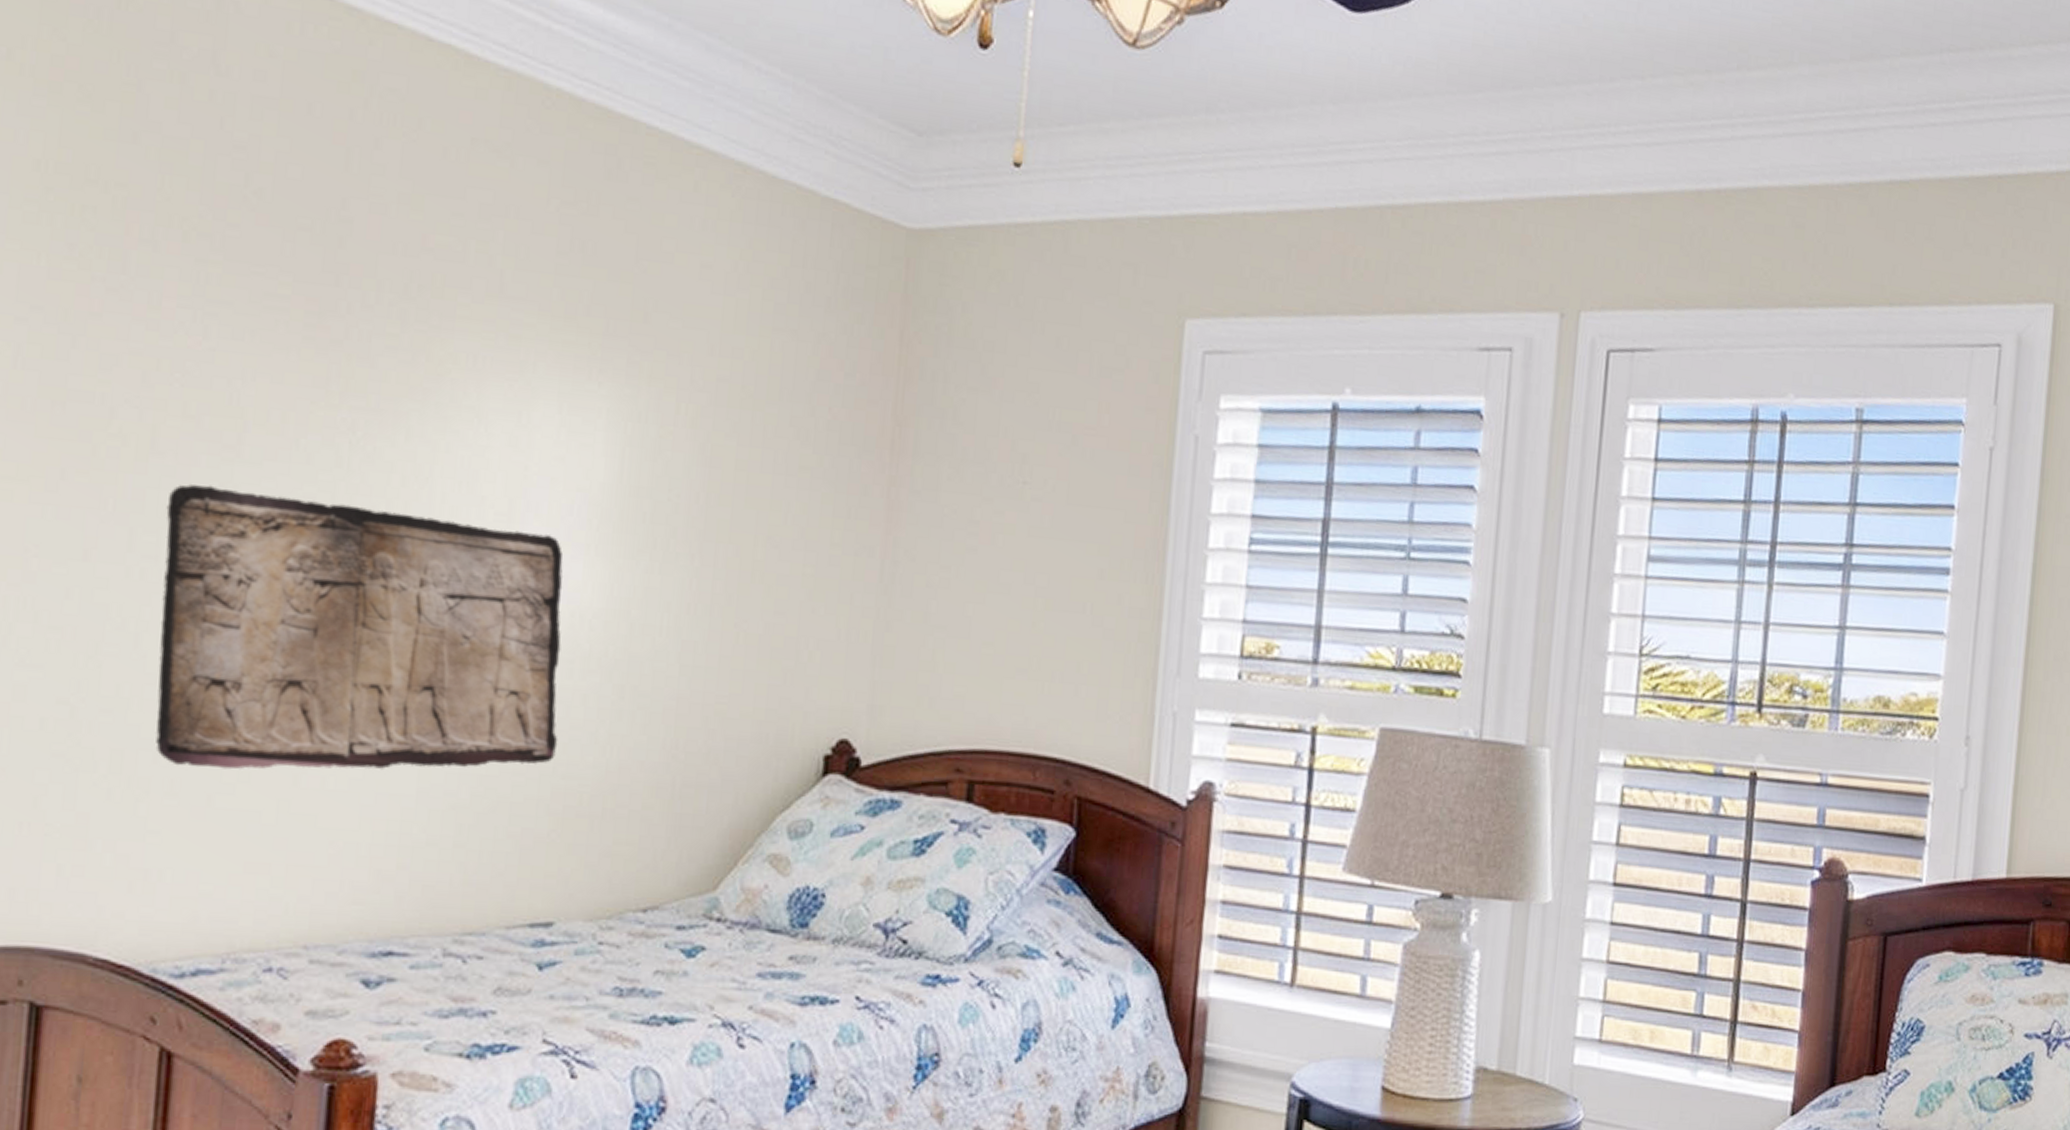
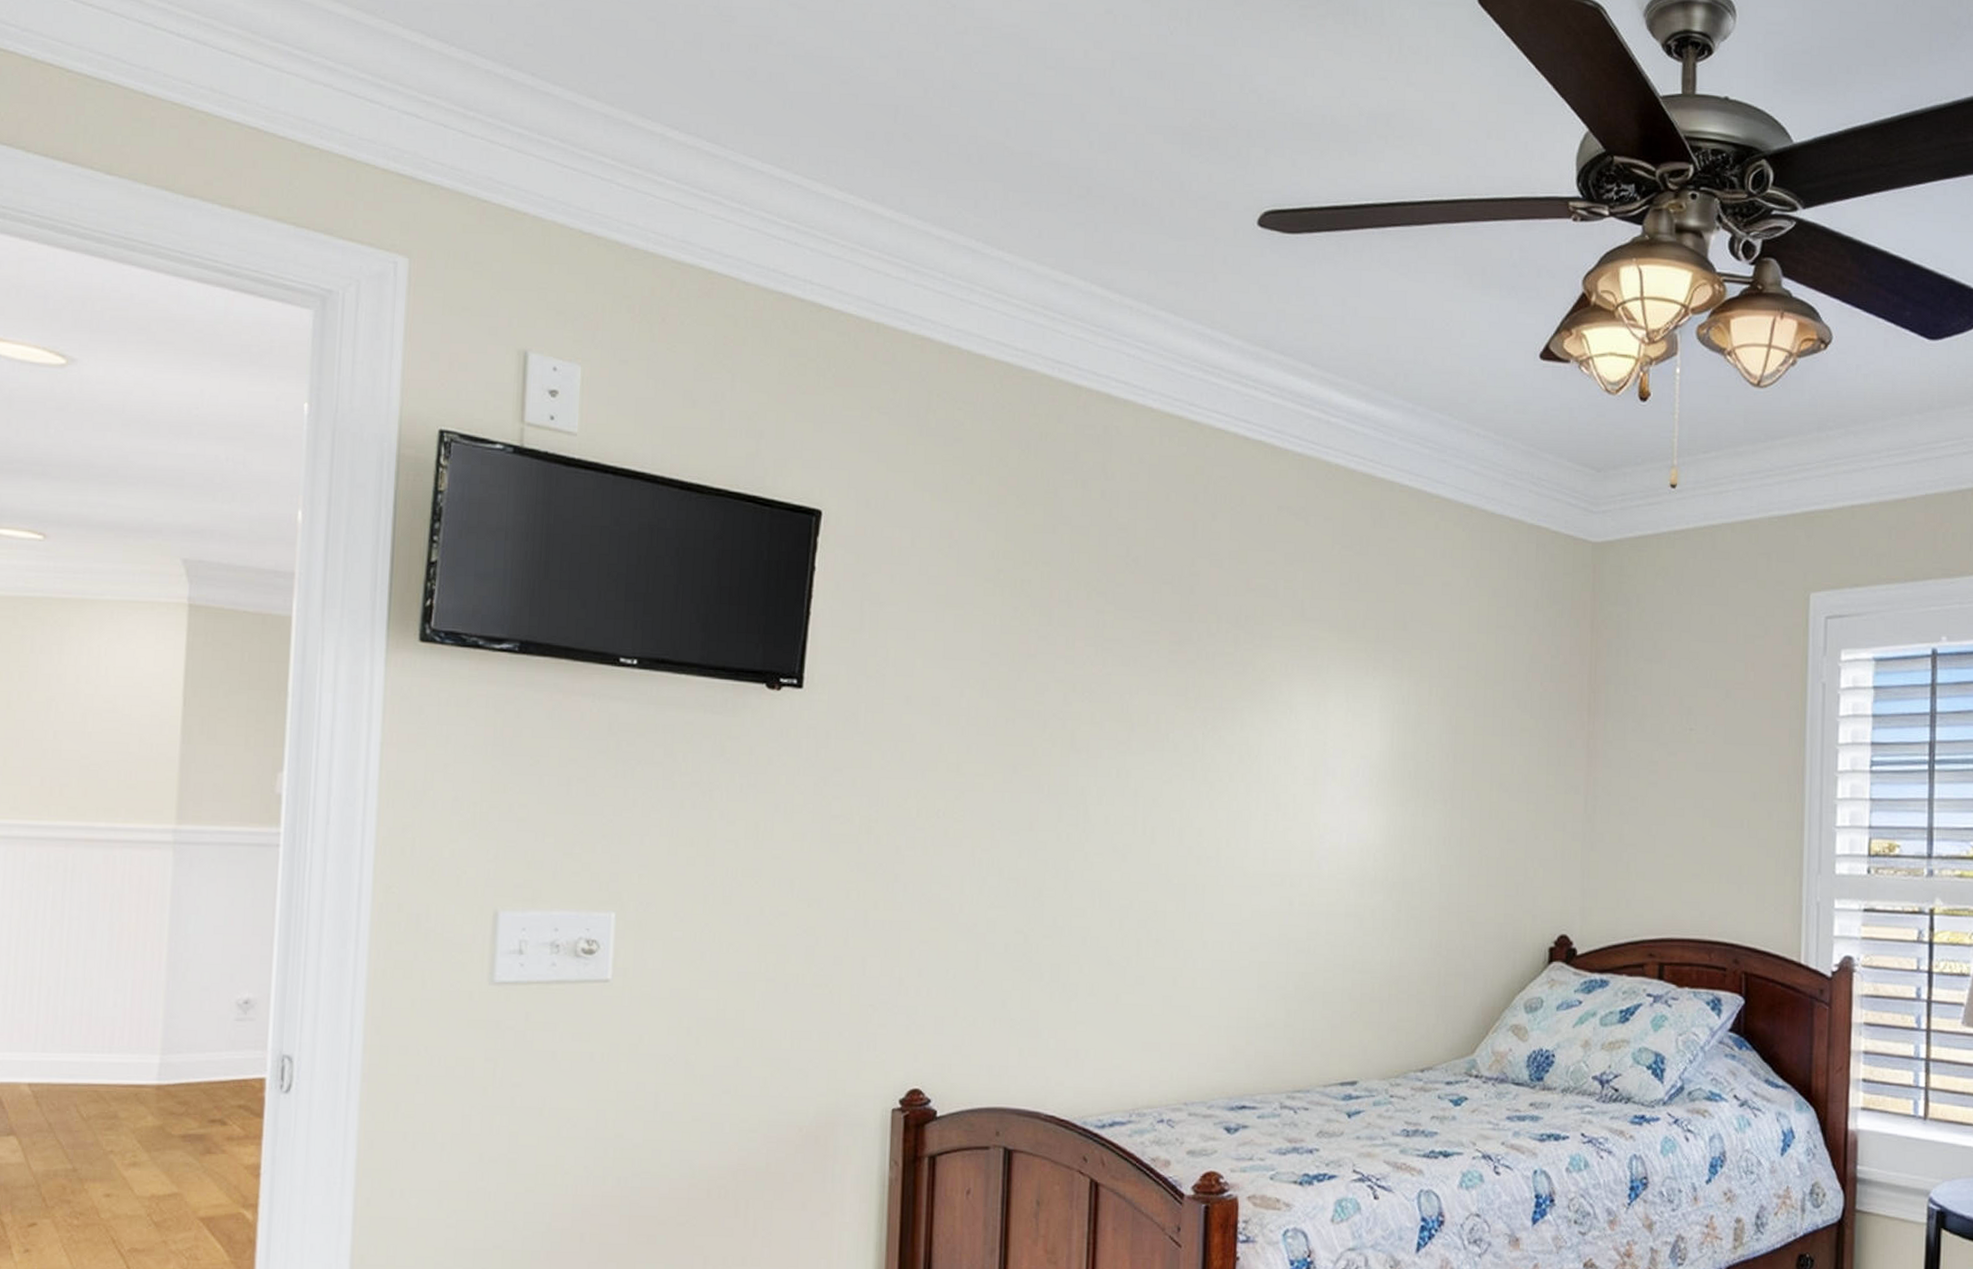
stone relief: present [155,484,563,770] -> none [1080,771,1355,975]

